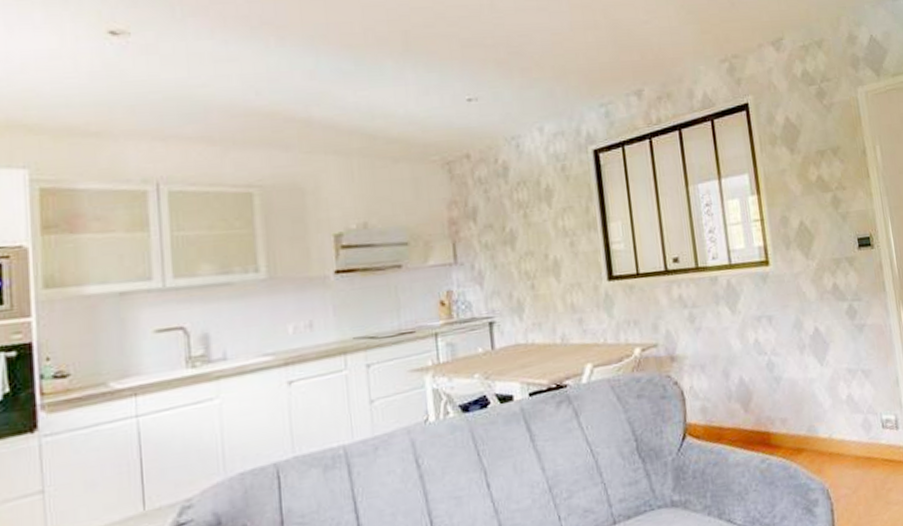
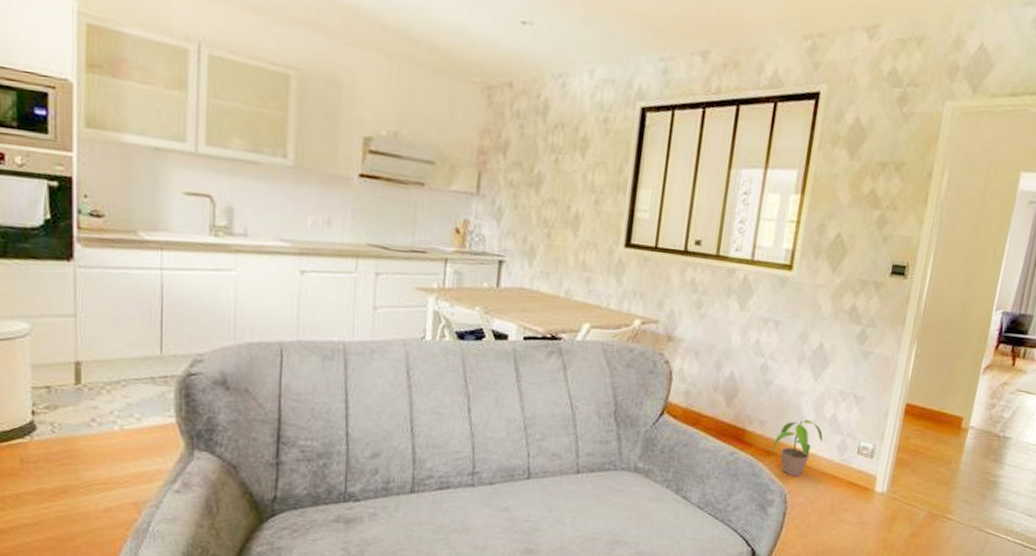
potted plant: none [799,406,846,469] -> present [770,419,823,476]

